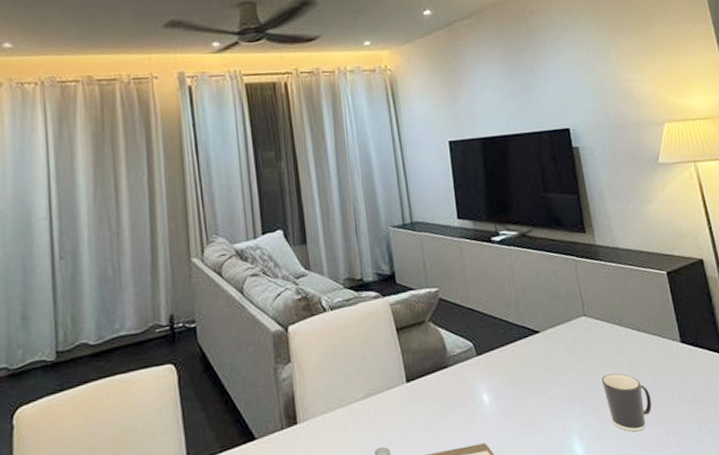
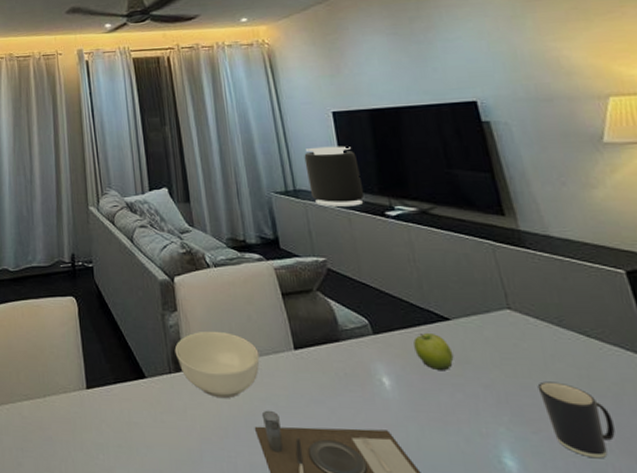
bowl: none [287,376,374,445] -> present [174,331,260,399]
speaker: none [421,175,474,237] -> present [304,146,365,207]
fruit: none [510,346,541,381] -> present [413,332,454,371]

